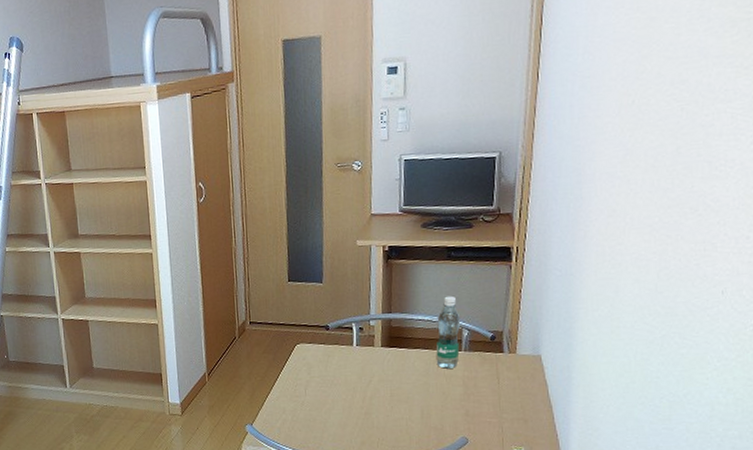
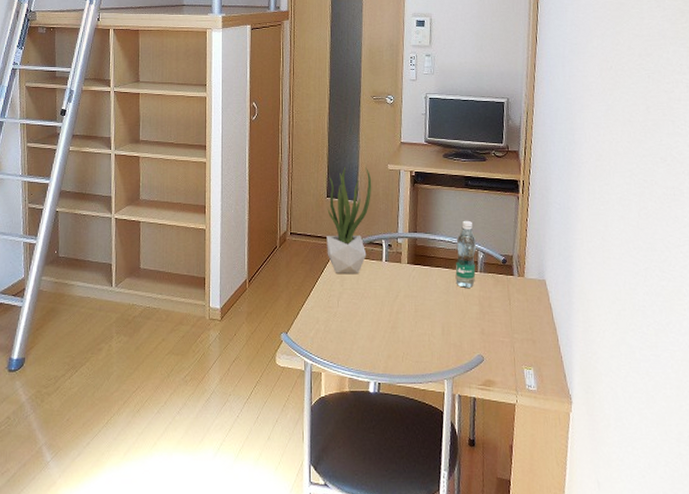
potted plant: none [289,245,339,362] -> present [326,166,372,275]

